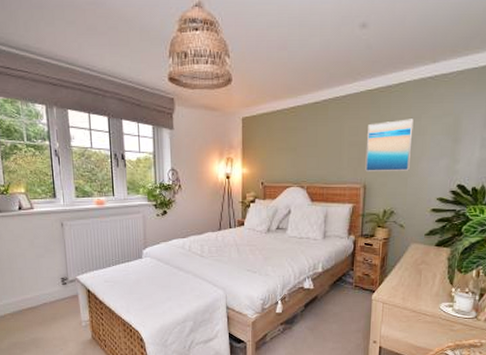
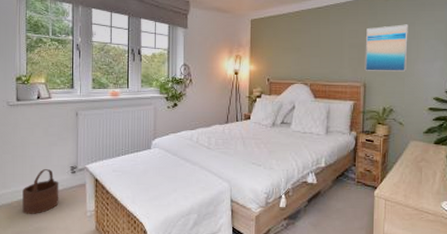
wooden bucket: none [14,281,53,327] -> present [22,169,59,215]

